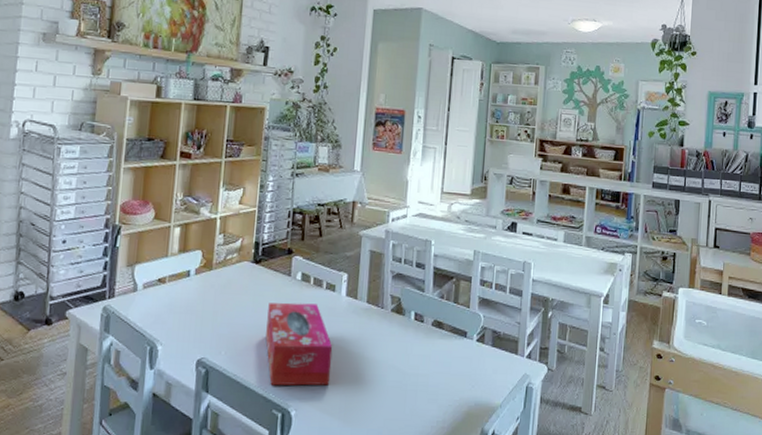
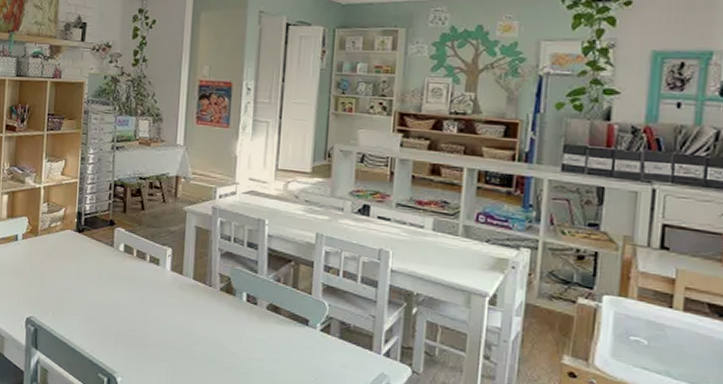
tissue box: present [265,302,333,386] -> none [90,271,158,357]

